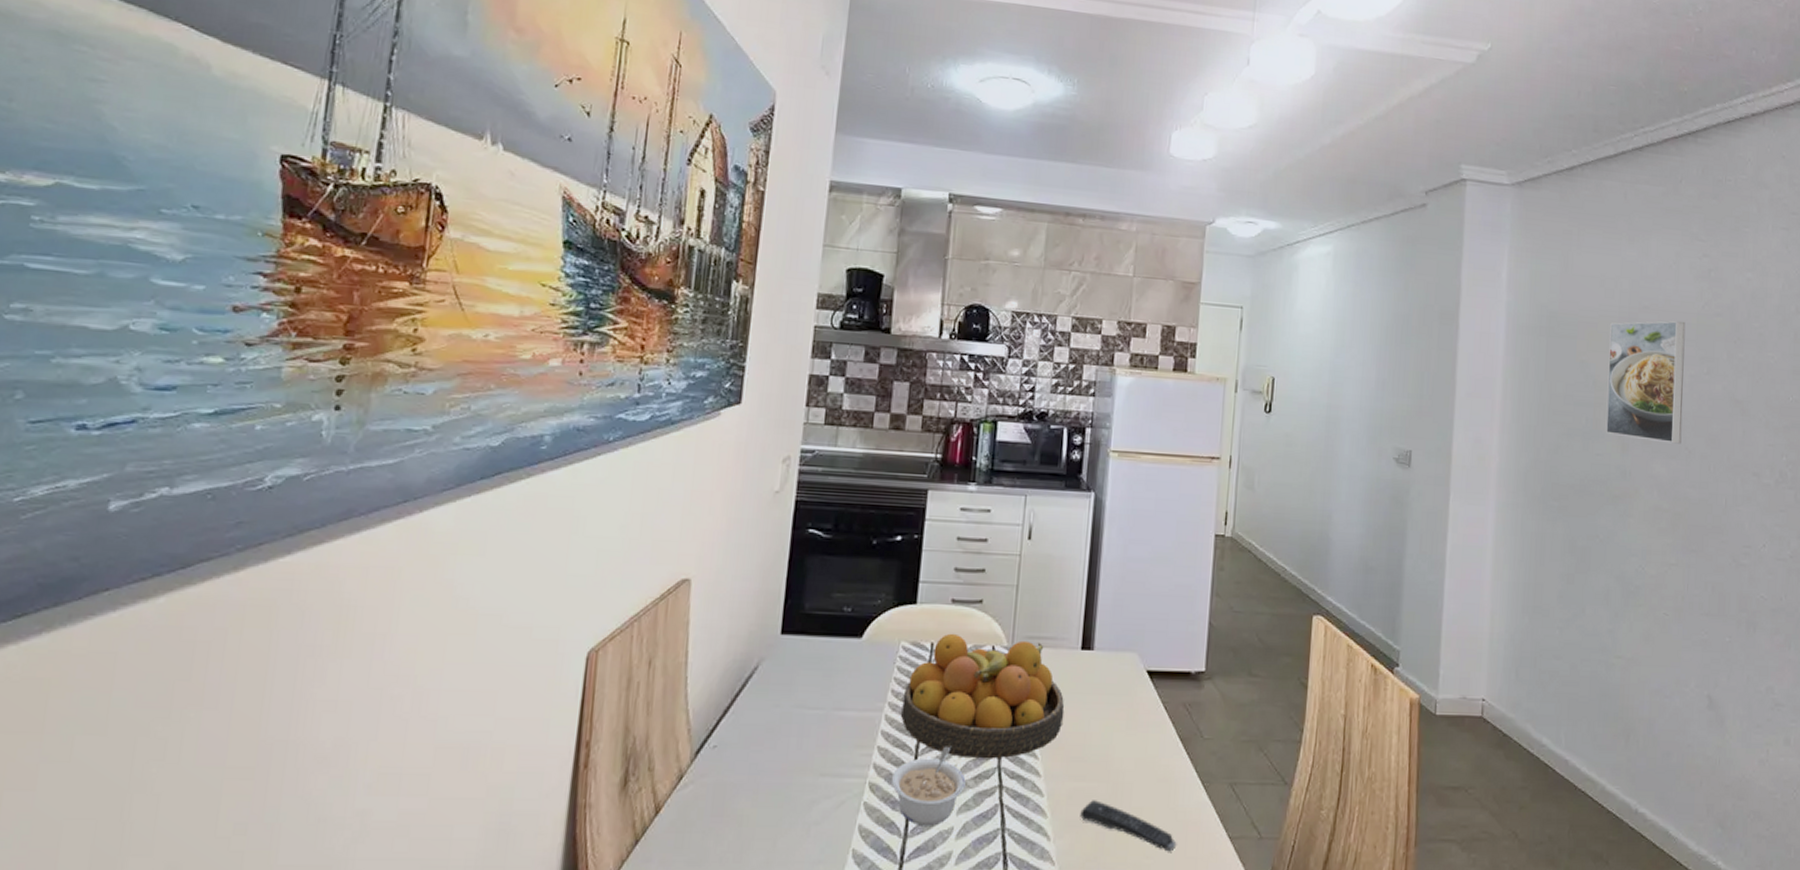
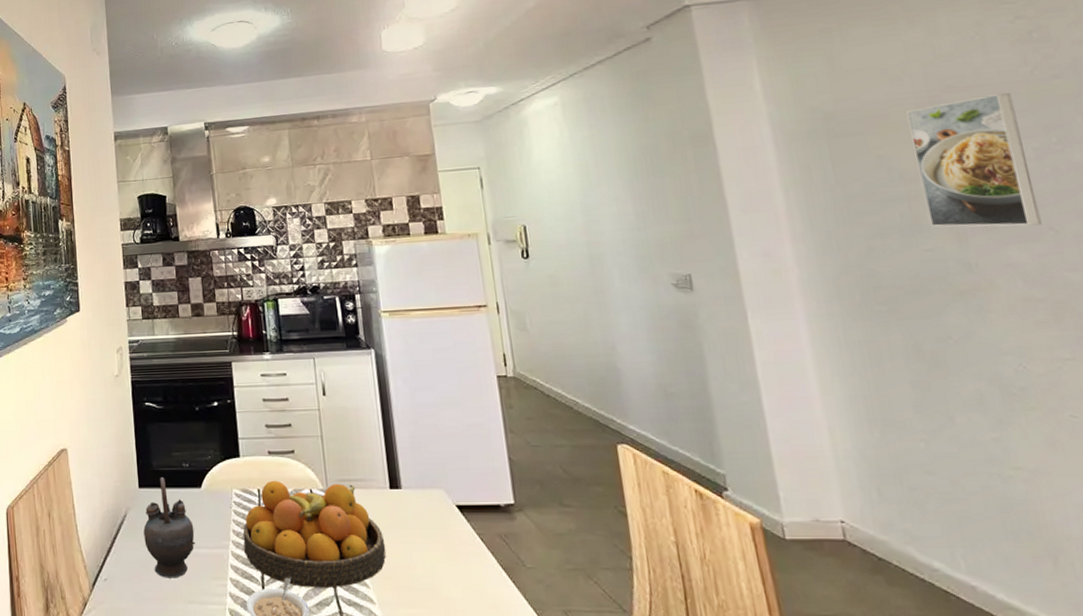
teapot: none [776,623,844,746] -> present [143,478,195,578]

